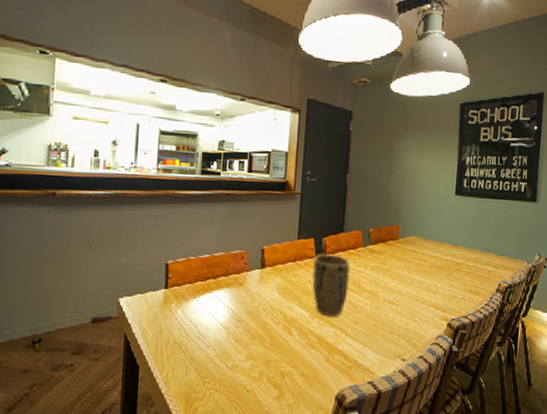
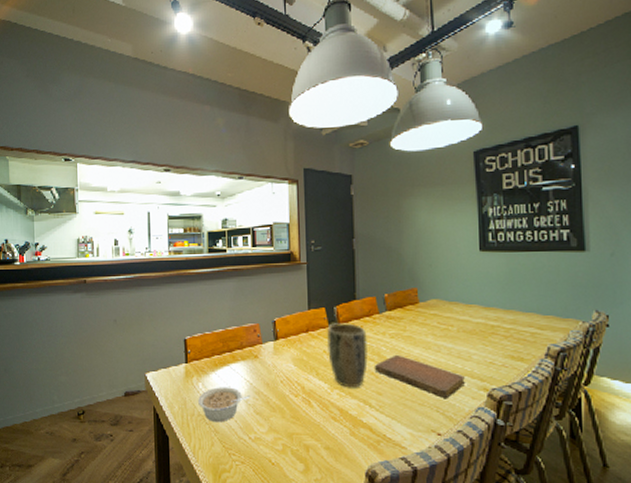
legume: none [175,314,231,351] -> present [198,387,250,423]
notebook: none [354,286,430,328] -> present [375,354,465,399]

